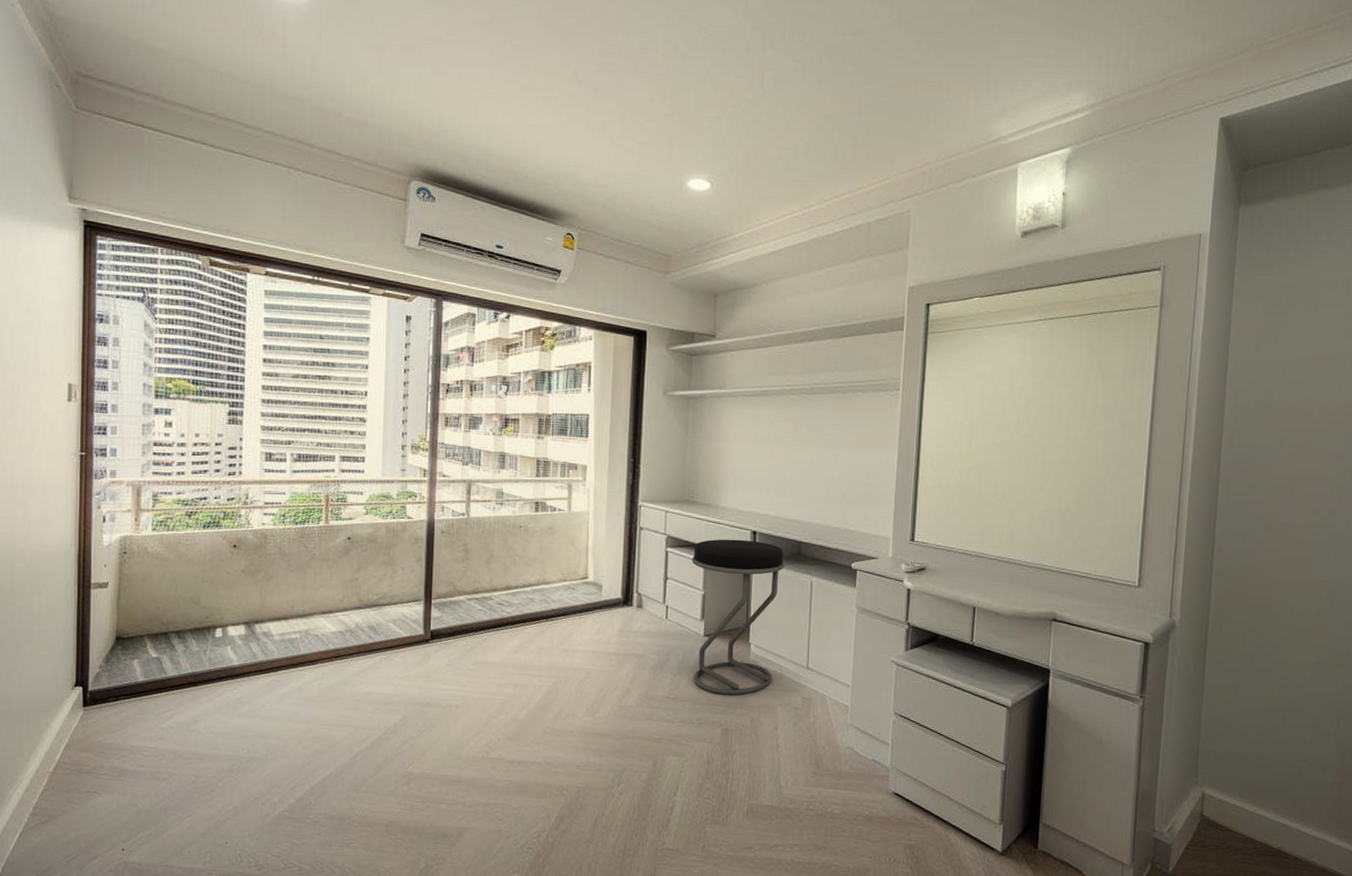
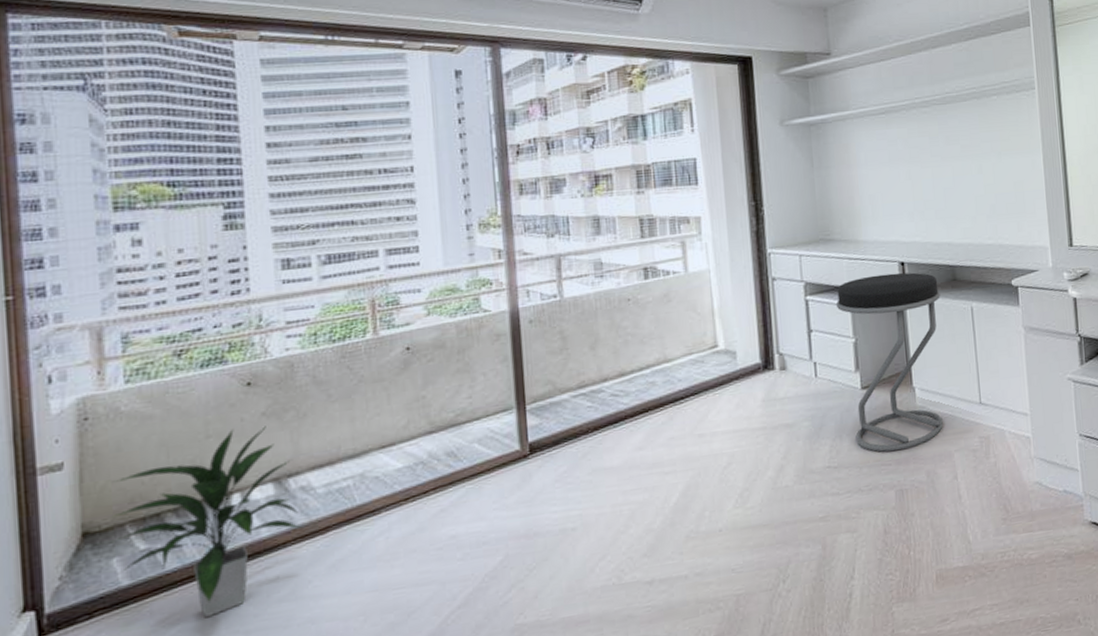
indoor plant: none [136,578,260,718] -> present [111,426,299,619]

